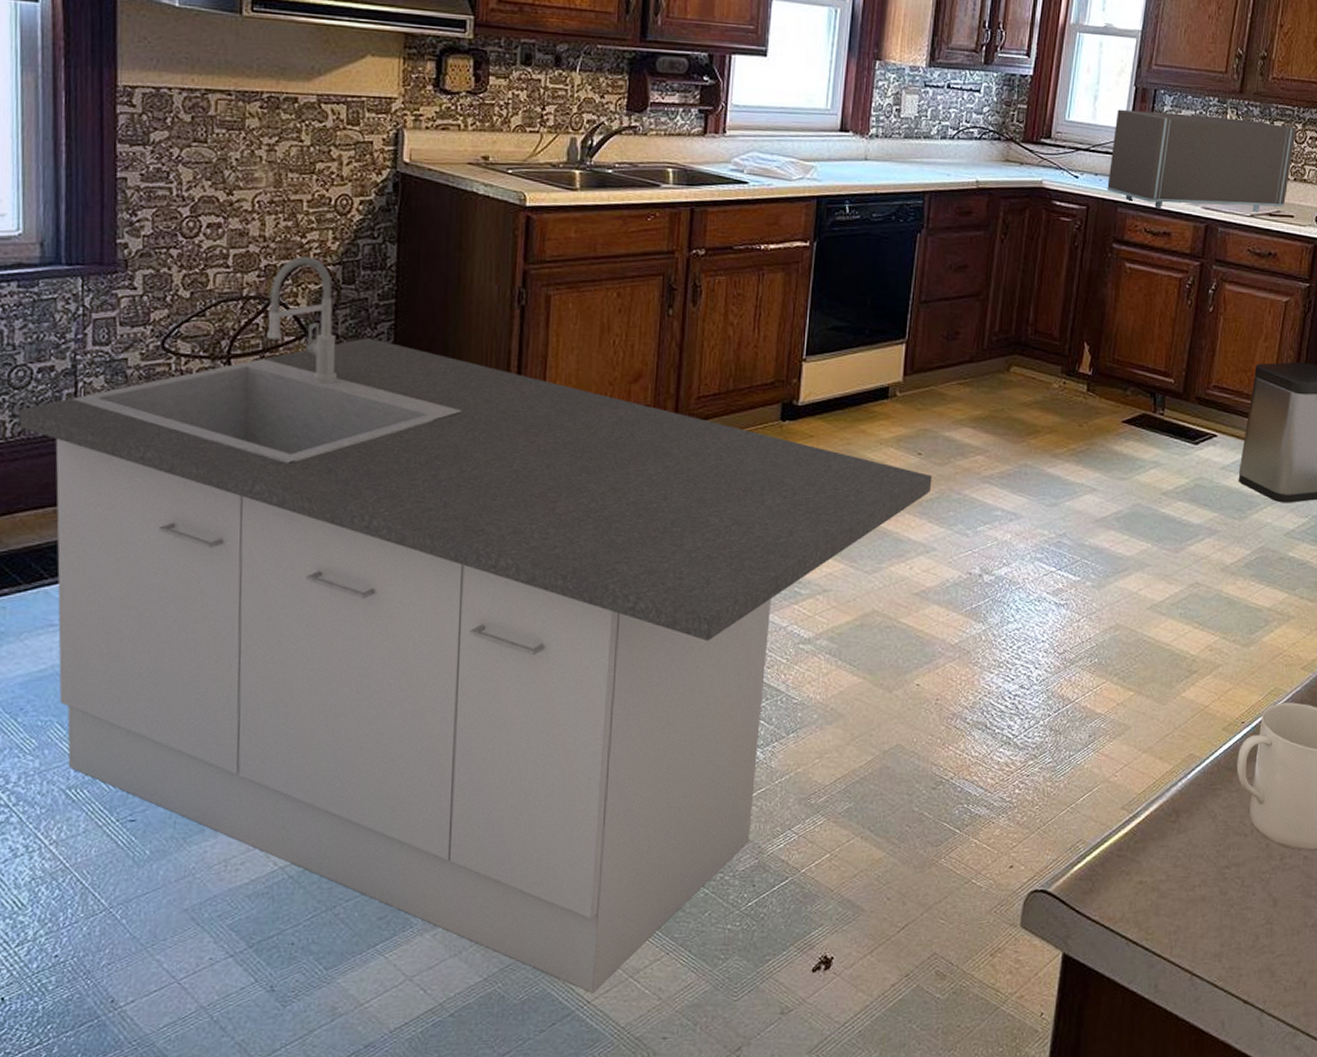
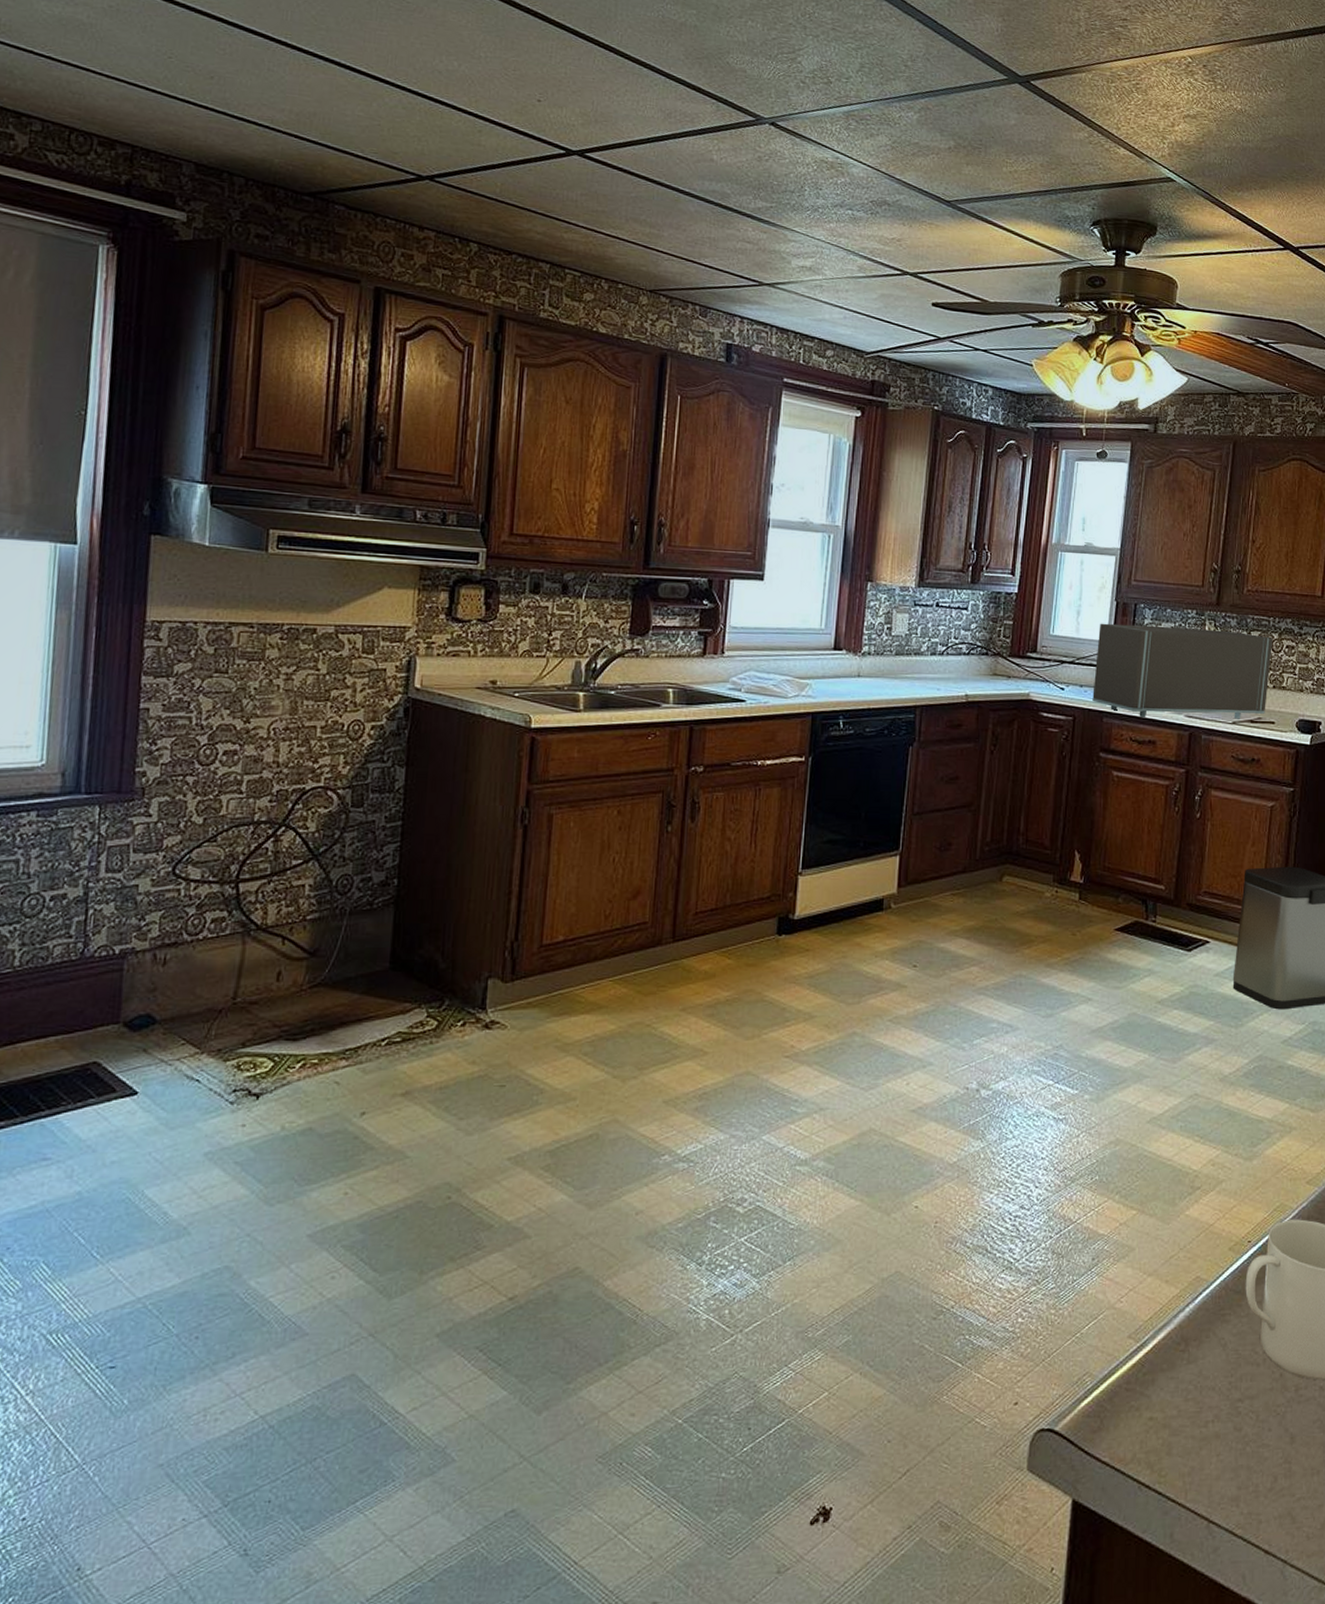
kitchen island: present [19,256,932,993] -> none [28,781,928,1552]

